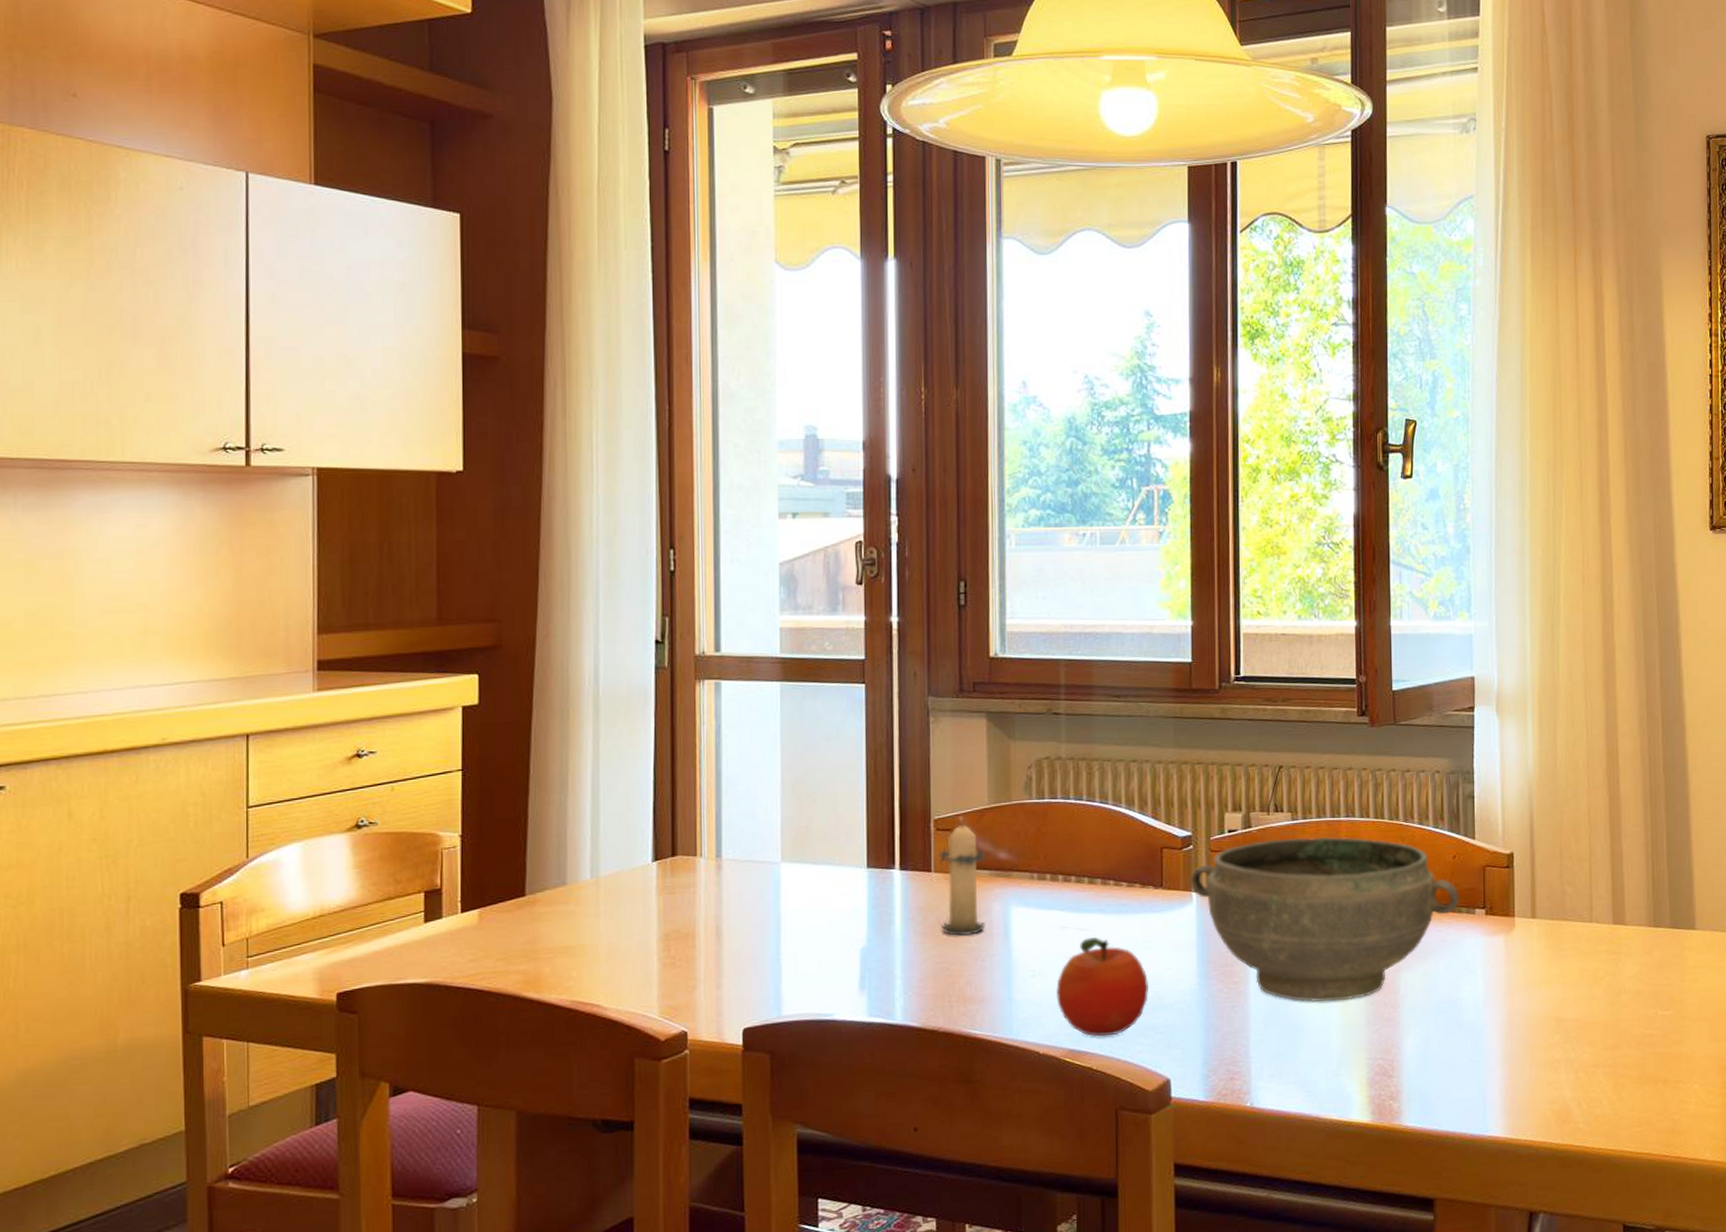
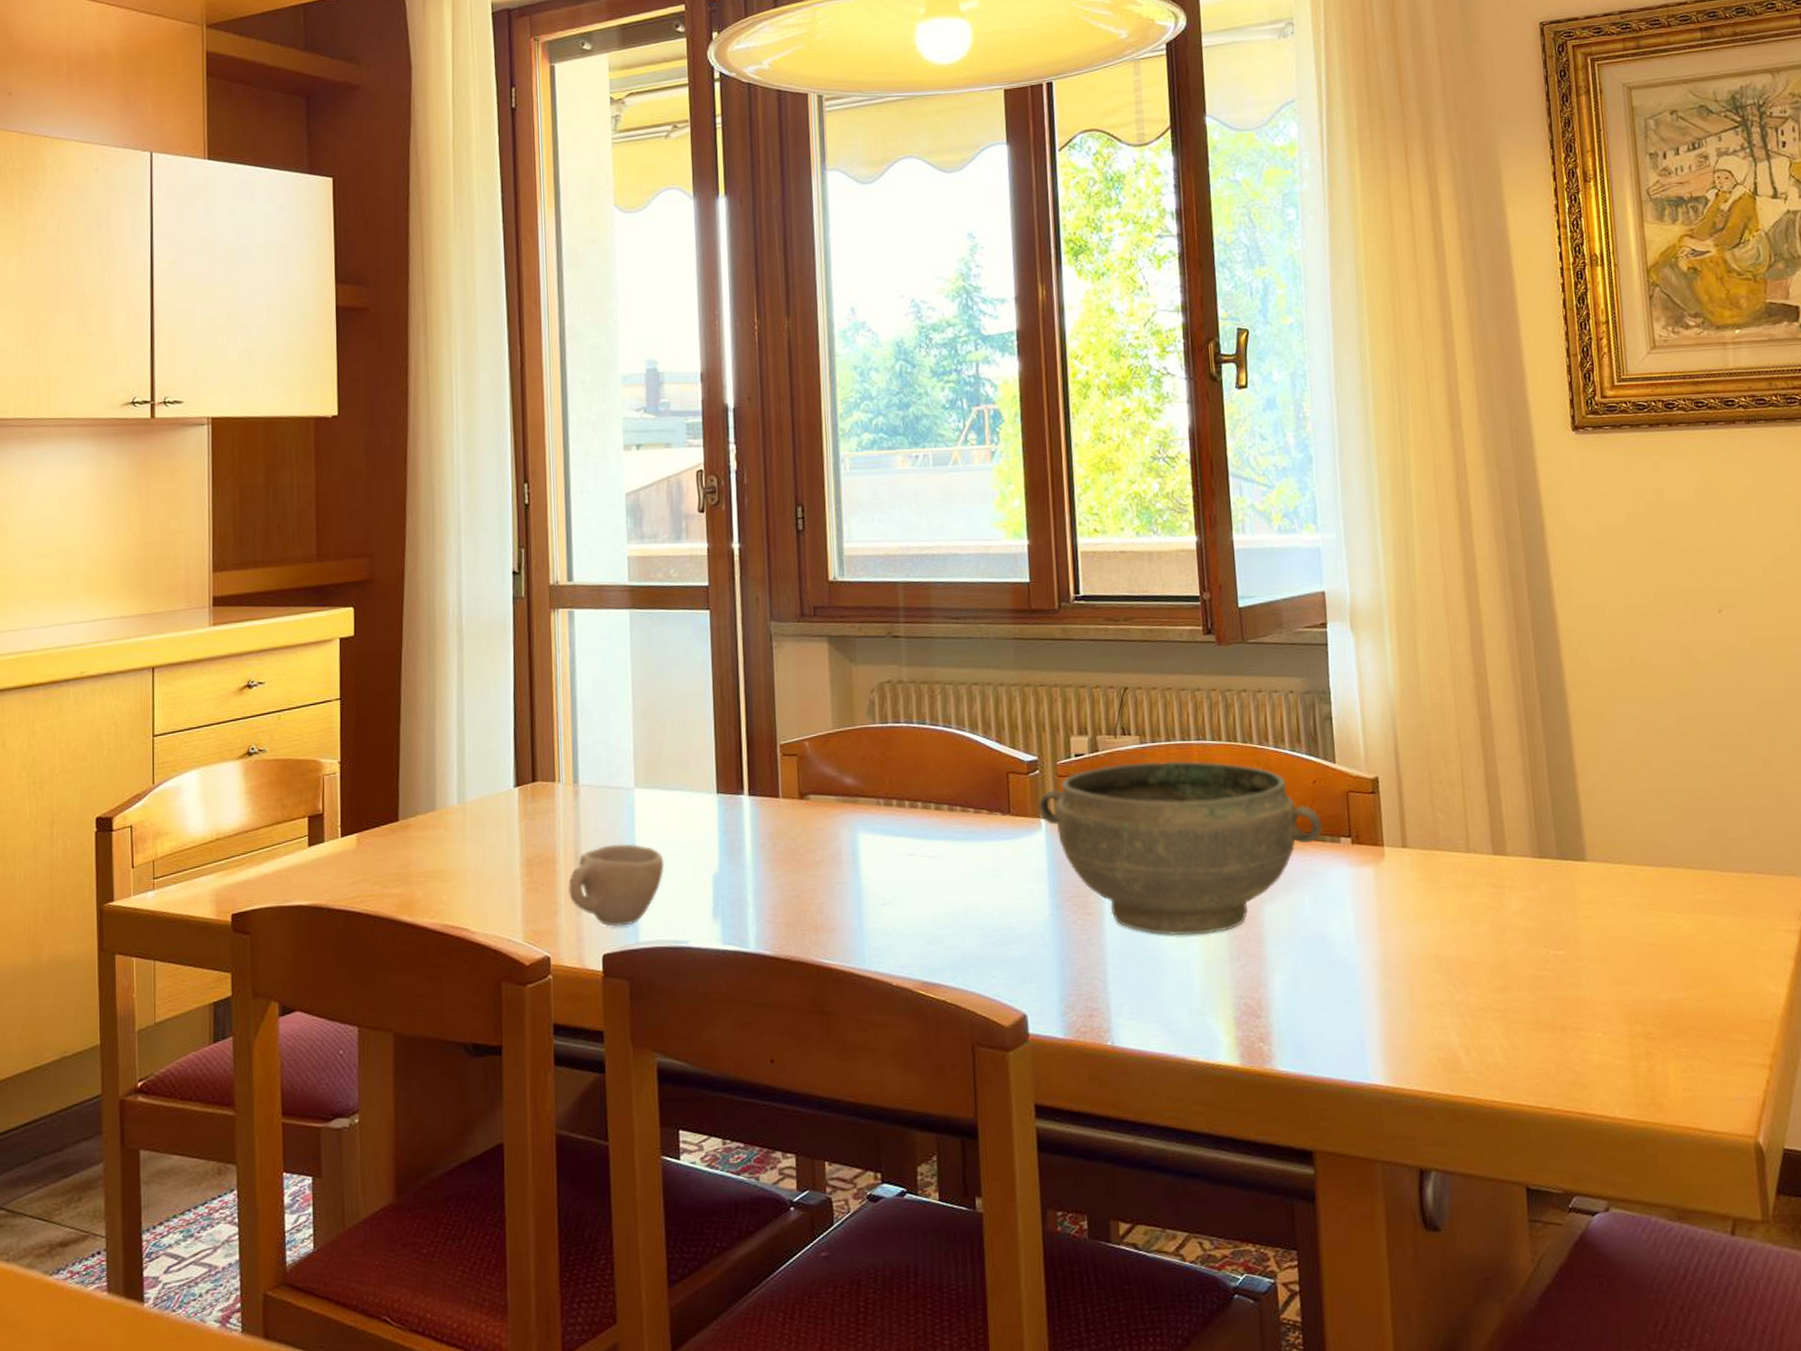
cup: none [708,918,810,1001] -> present [568,843,664,927]
candle: present [938,818,986,936] -> none [785,743,835,863]
fruit: present [1056,937,1148,1037] -> none [907,865,1001,969]

